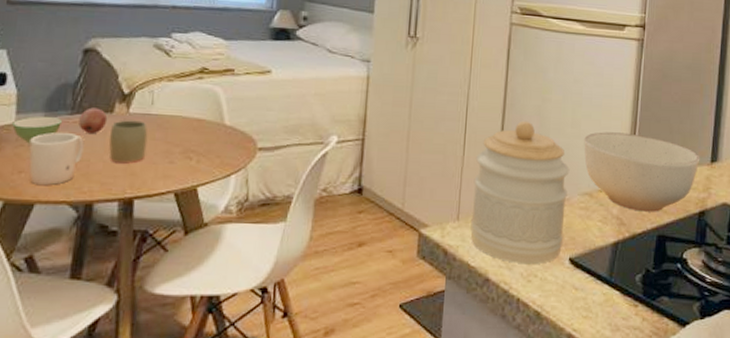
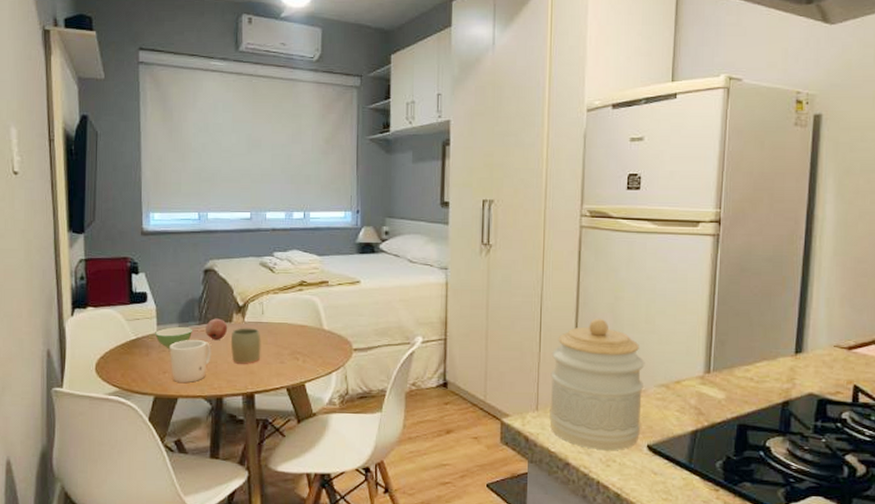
bowl: present [584,132,700,212] -> none [659,326,783,402]

